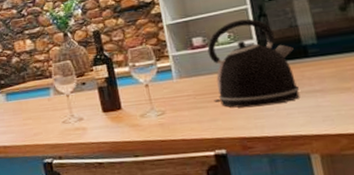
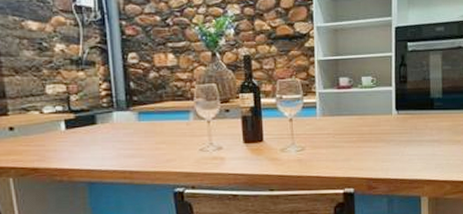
kettle: present [207,18,300,108] -> none [350,66,423,151]

